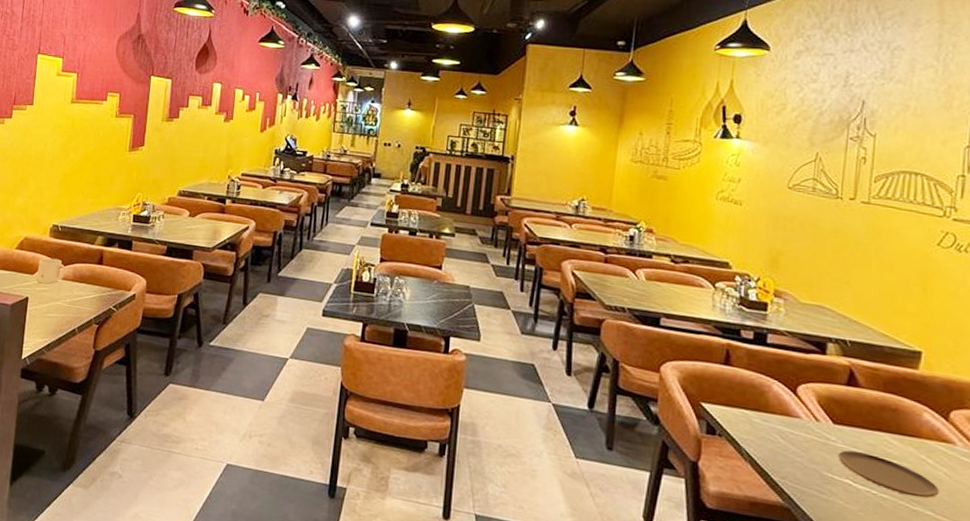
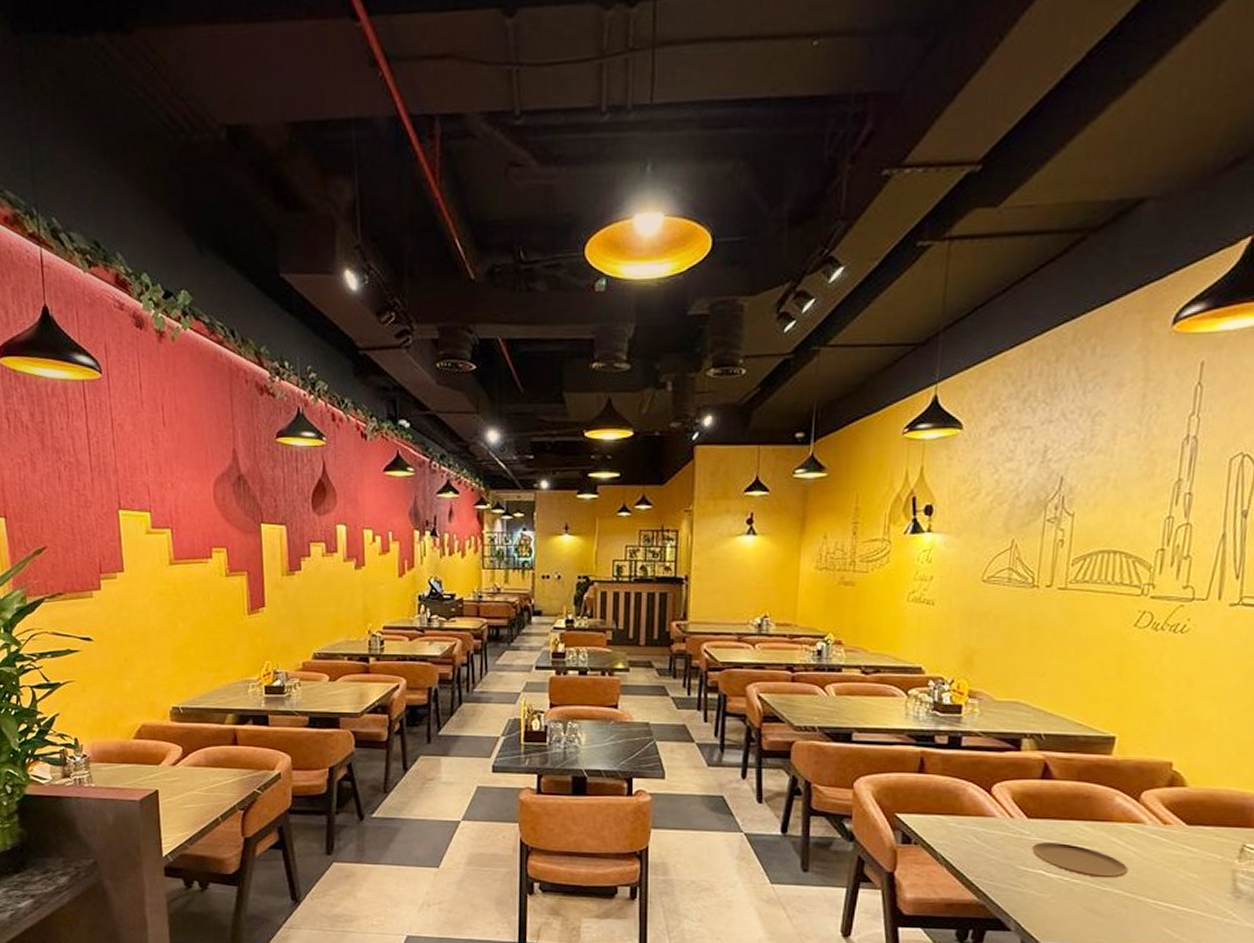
mug: present [36,258,66,285] -> none [162,744,196,774]

